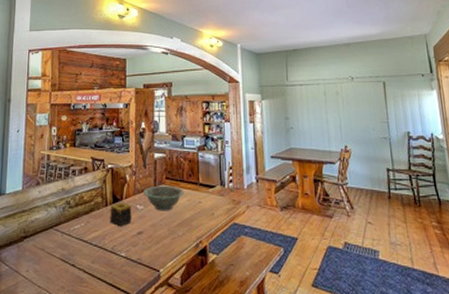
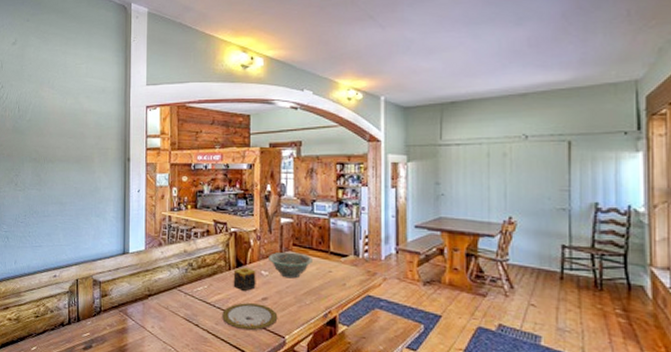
plate: none [99,238,153,267] -> present [222,303,278,331]

